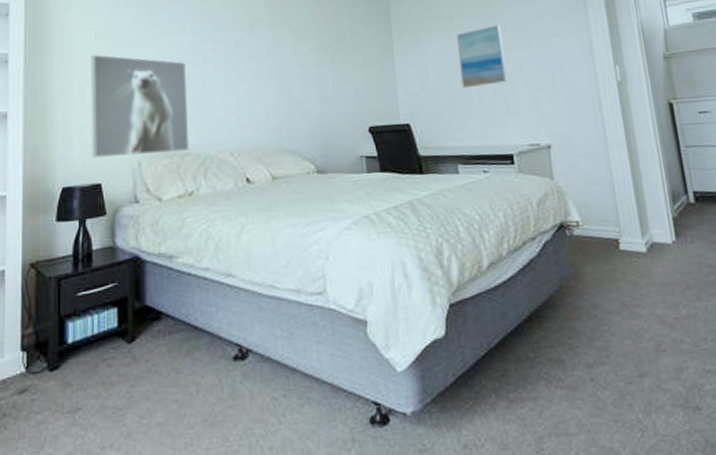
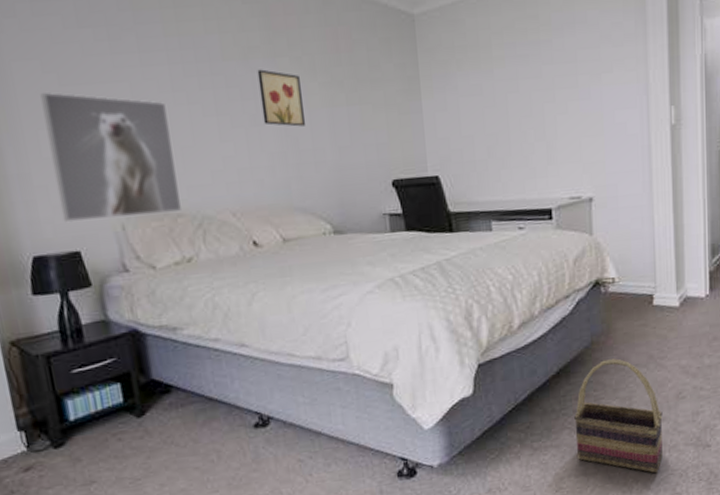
wall art: none [260,36,298,82] -> present [257,69,306,127]
wall art: present [457,25,508,88] -> none [495,56,551,134]
basket: none [550,304,649,439] -> present [574,358,663,474]

